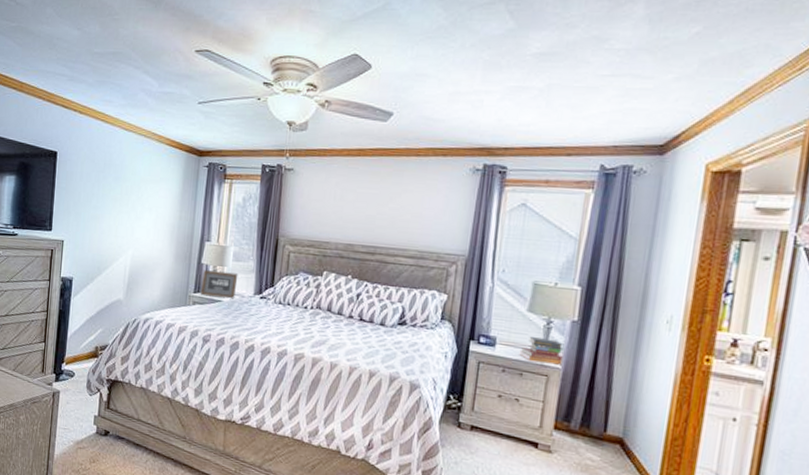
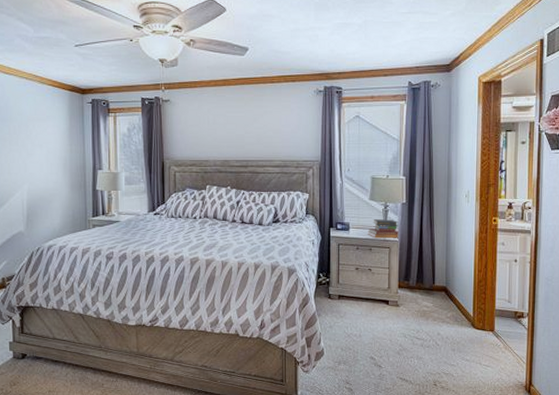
picture frame: present [200,270,238,299] -> none [98,195,132,219]

